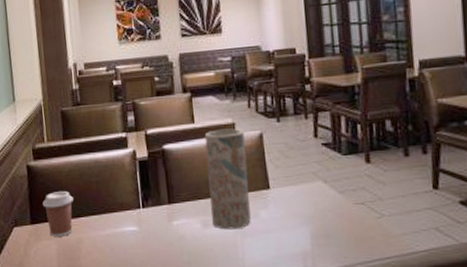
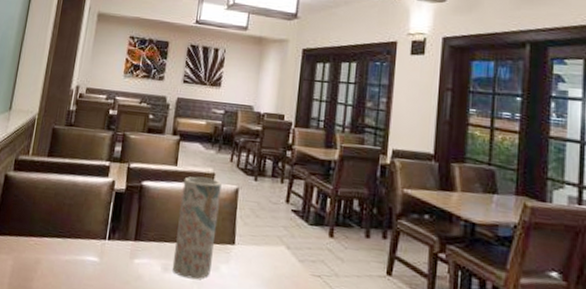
coffee cup: present [43,191,73,237] -> none [9,206,43,254]

